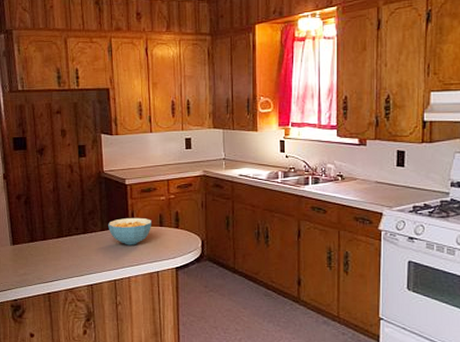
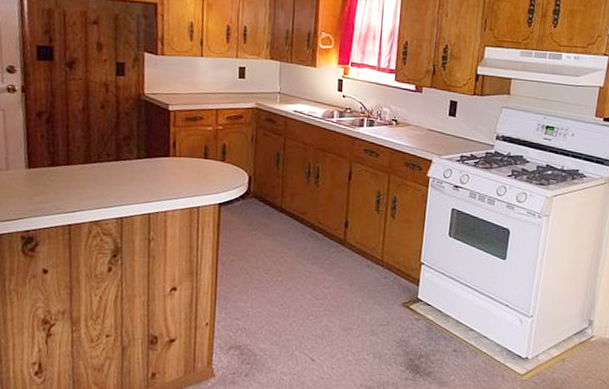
cereal bowl: present [108,217,151,246] -> none [145,146,195,177]

